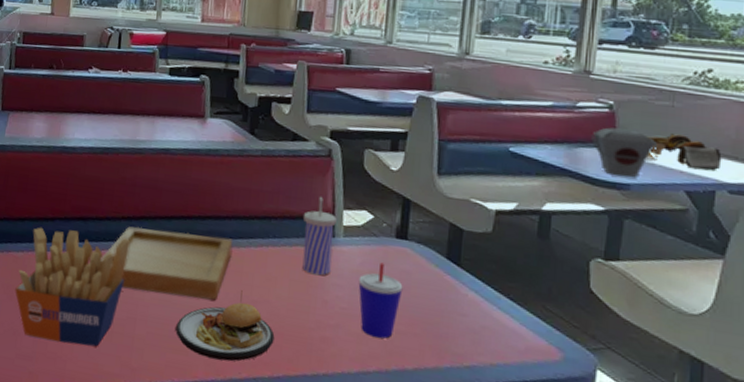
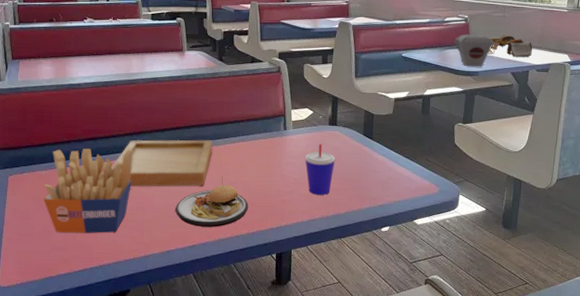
beverage cup: present [302,196,337,276] -> none [263,101,287,158]

